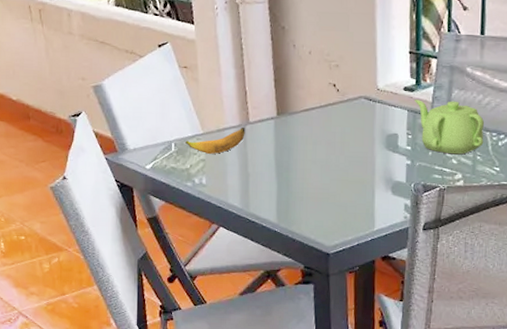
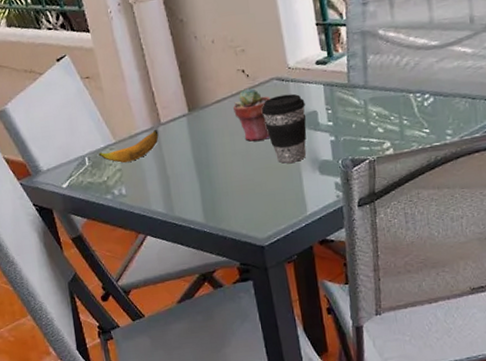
potted succulent: none [320,102,357,153] -> present [233,88,271,142]
coffee cup: none [346,114,388,179] -> present [261,93,307,164]
teapot: present [414,100,485,155] -> none [328,66,409,124]

